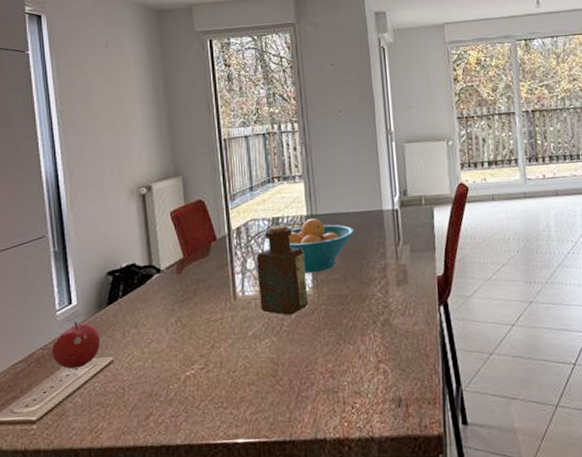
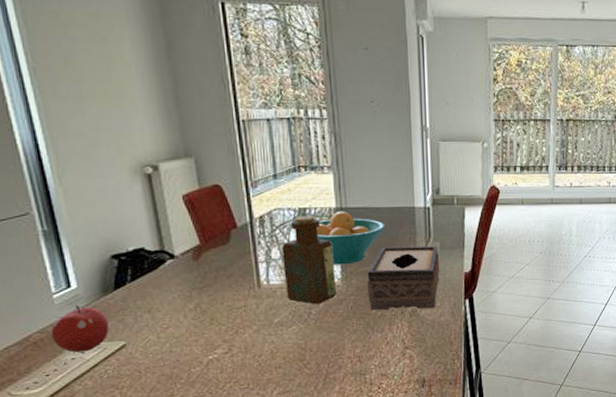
tissue box: none [338,249,412,320] -> present [367,246,440,310]

